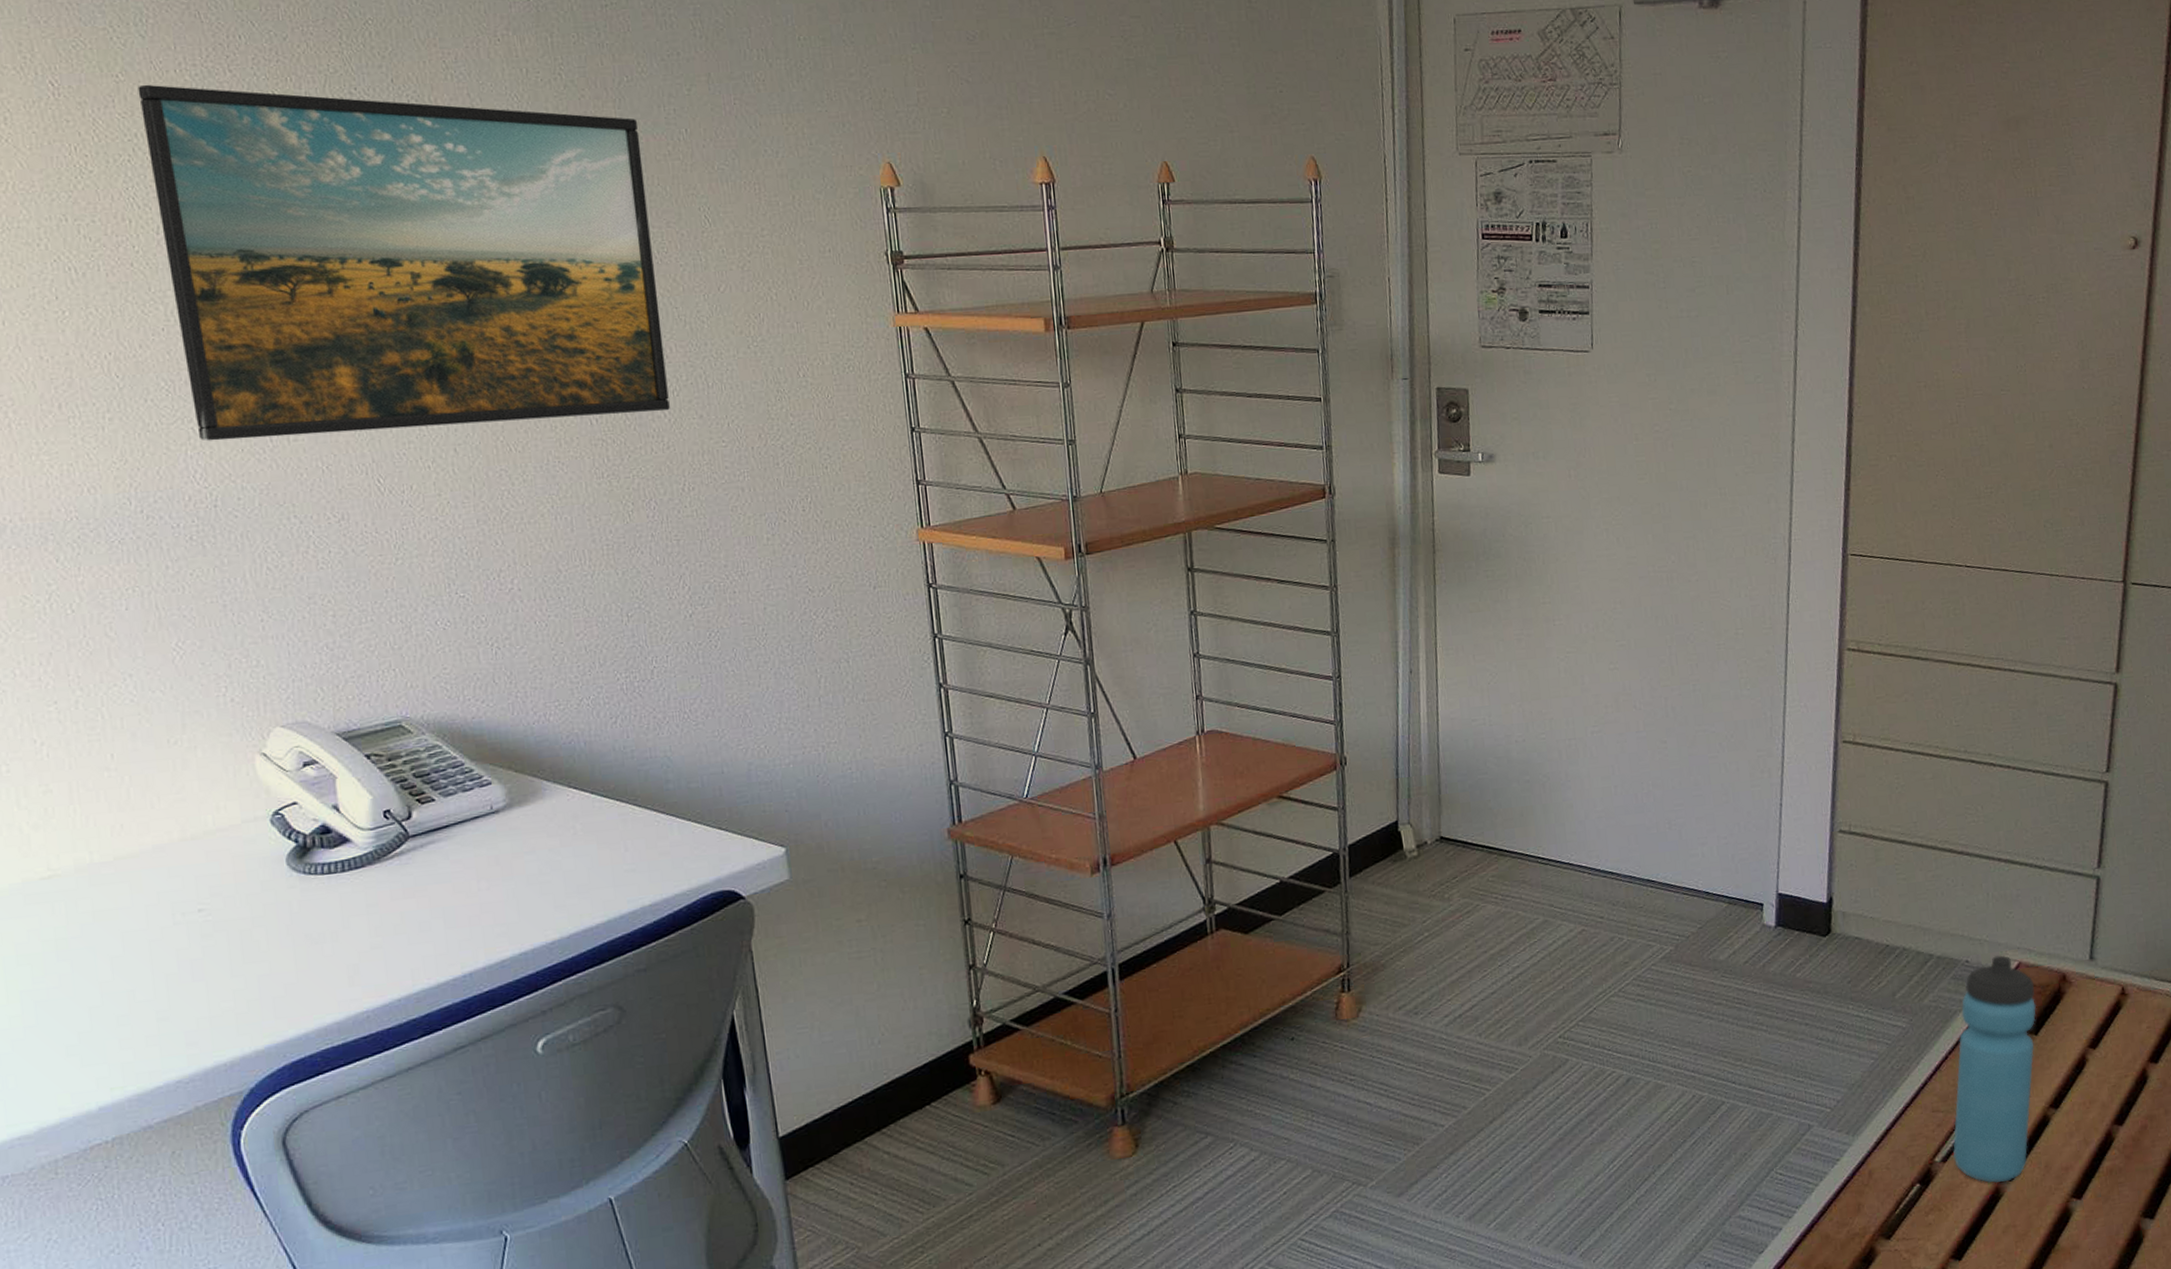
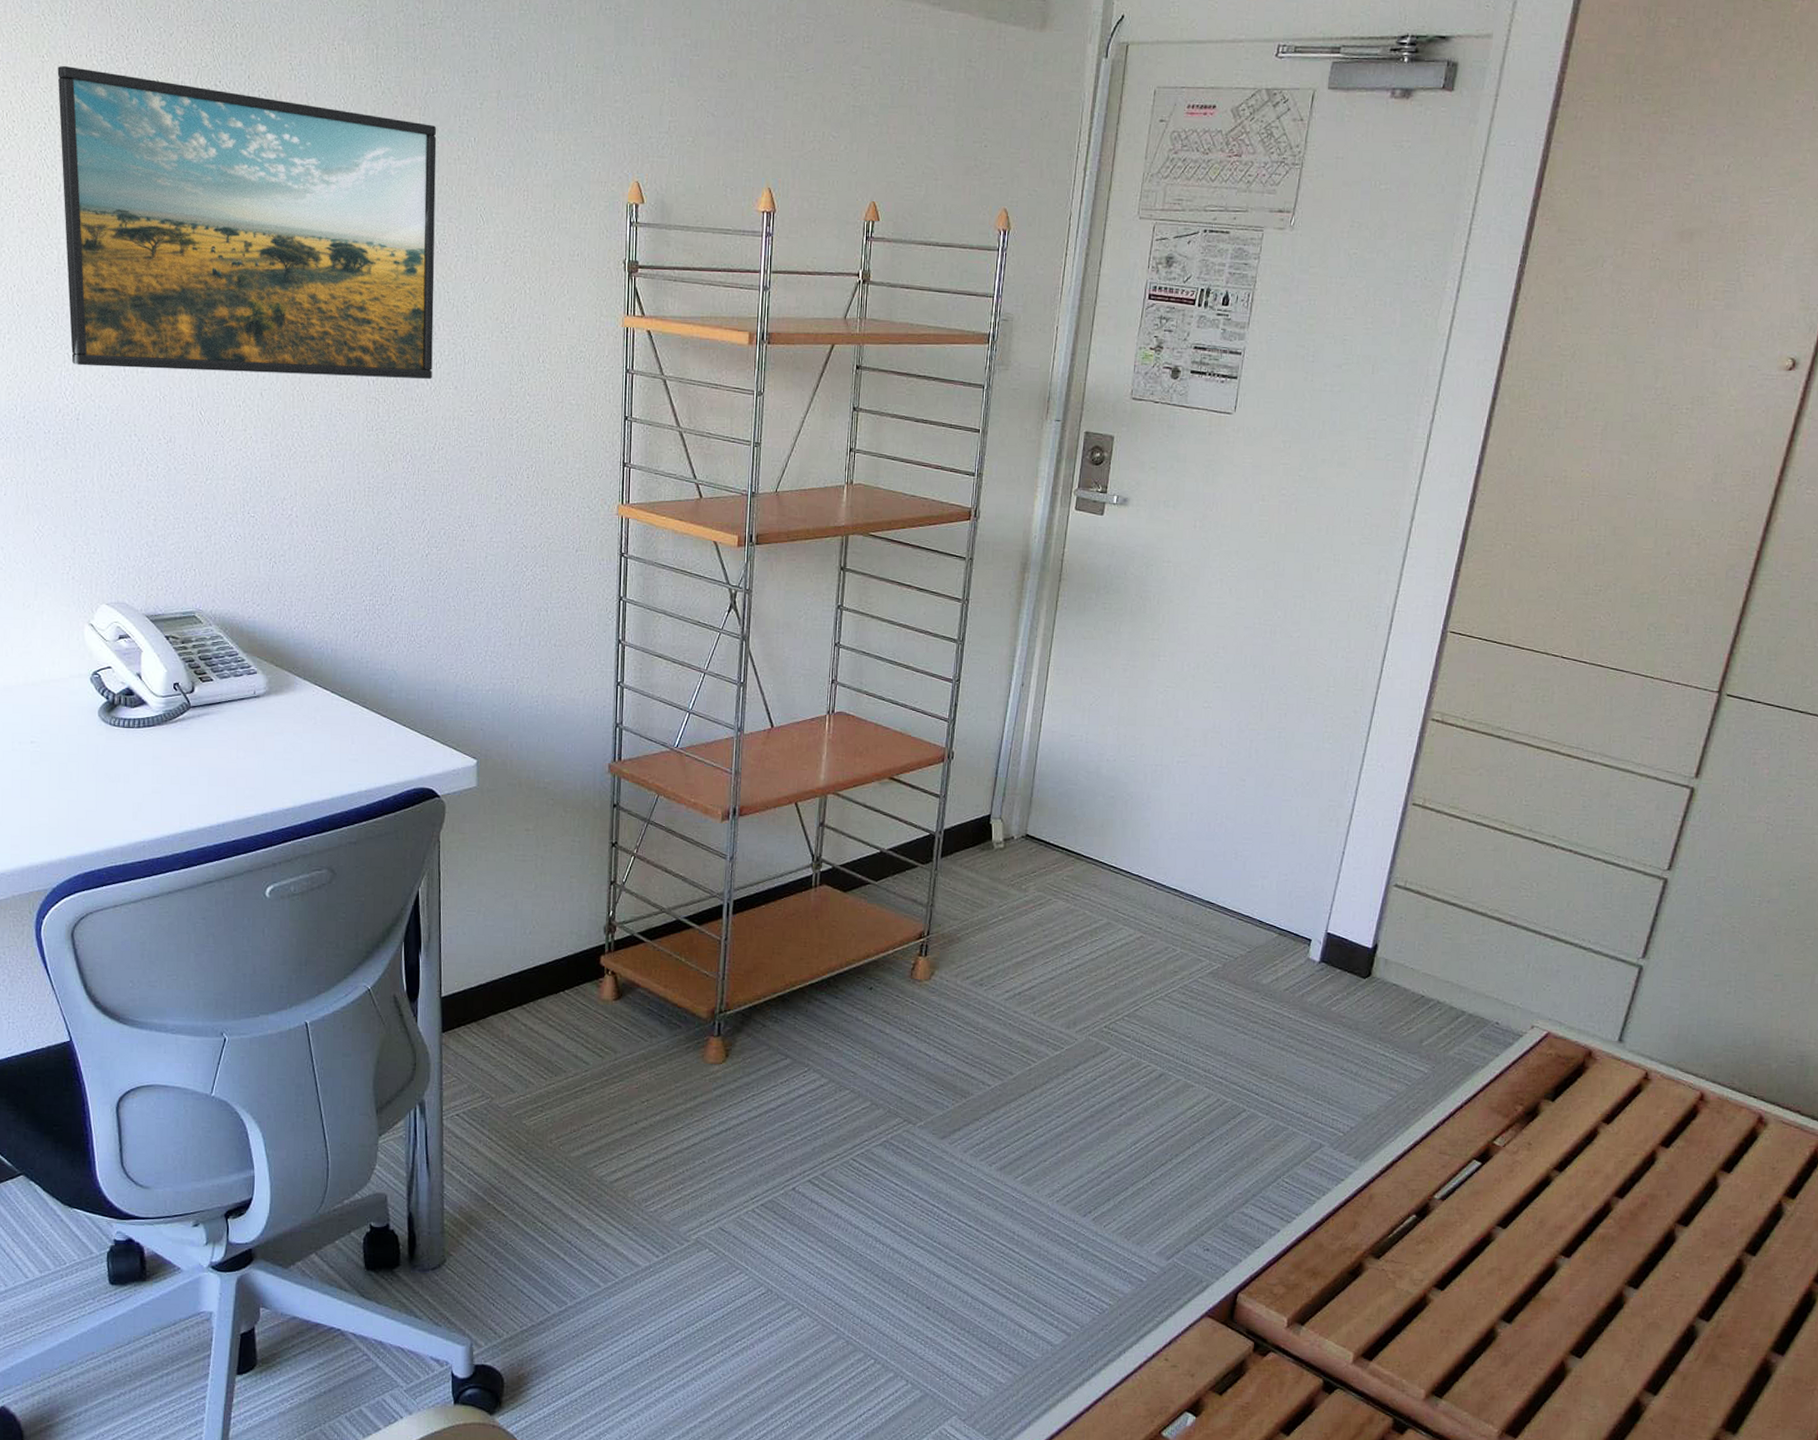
water bottle: present [1953,955,2037,1183] -> none [1452,1023,1559,1228]

